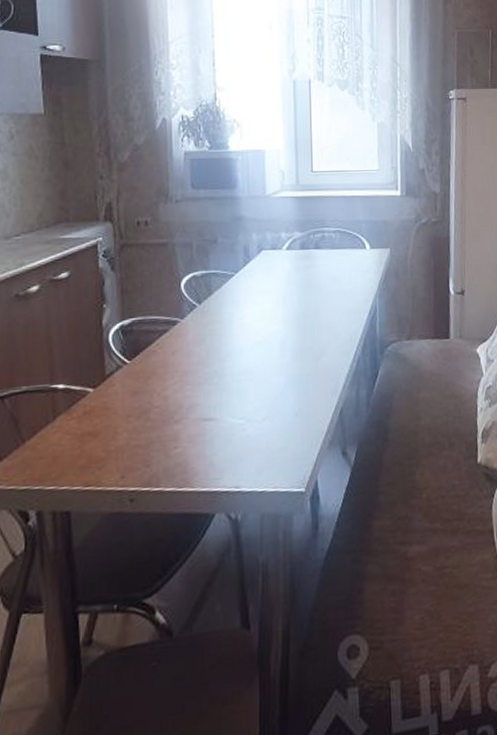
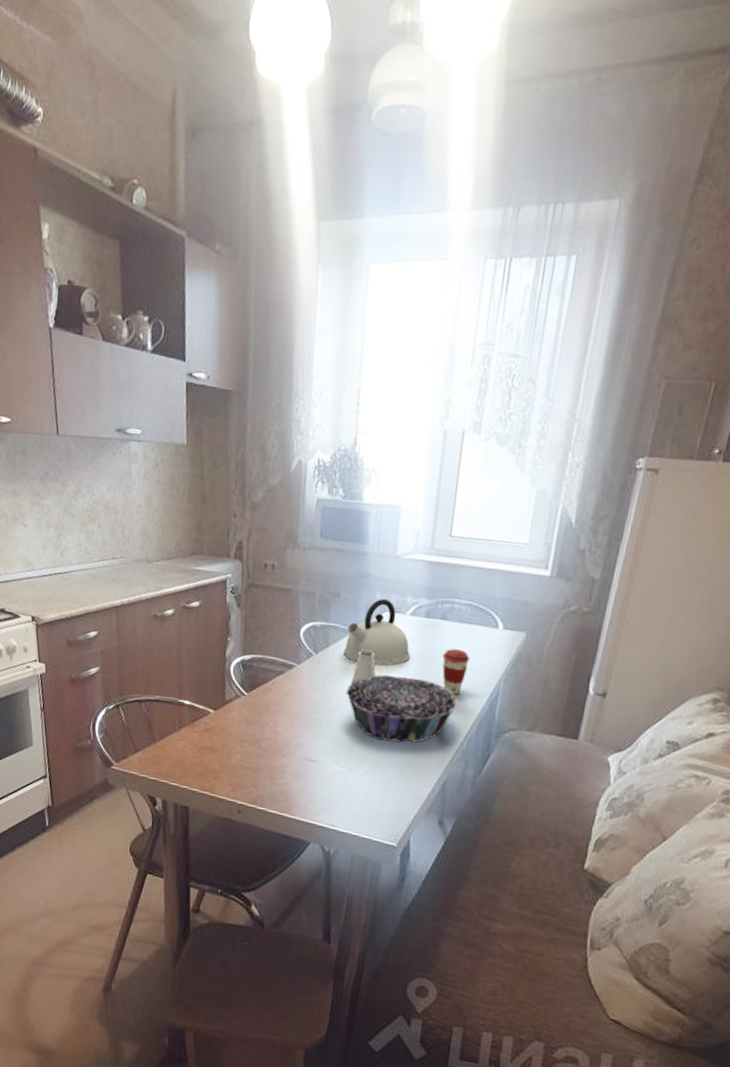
kettle: none [227,238,291,306] -> present [343,599,410,667]
decorative bowl: none [234,310,342,381] -> present [346,674,458,743]
saltshaker: none [238,289,261,328] -> present [351,648,376,684]
coffee cup: none [321,275,346,319] -> present [442,649,470,695]

